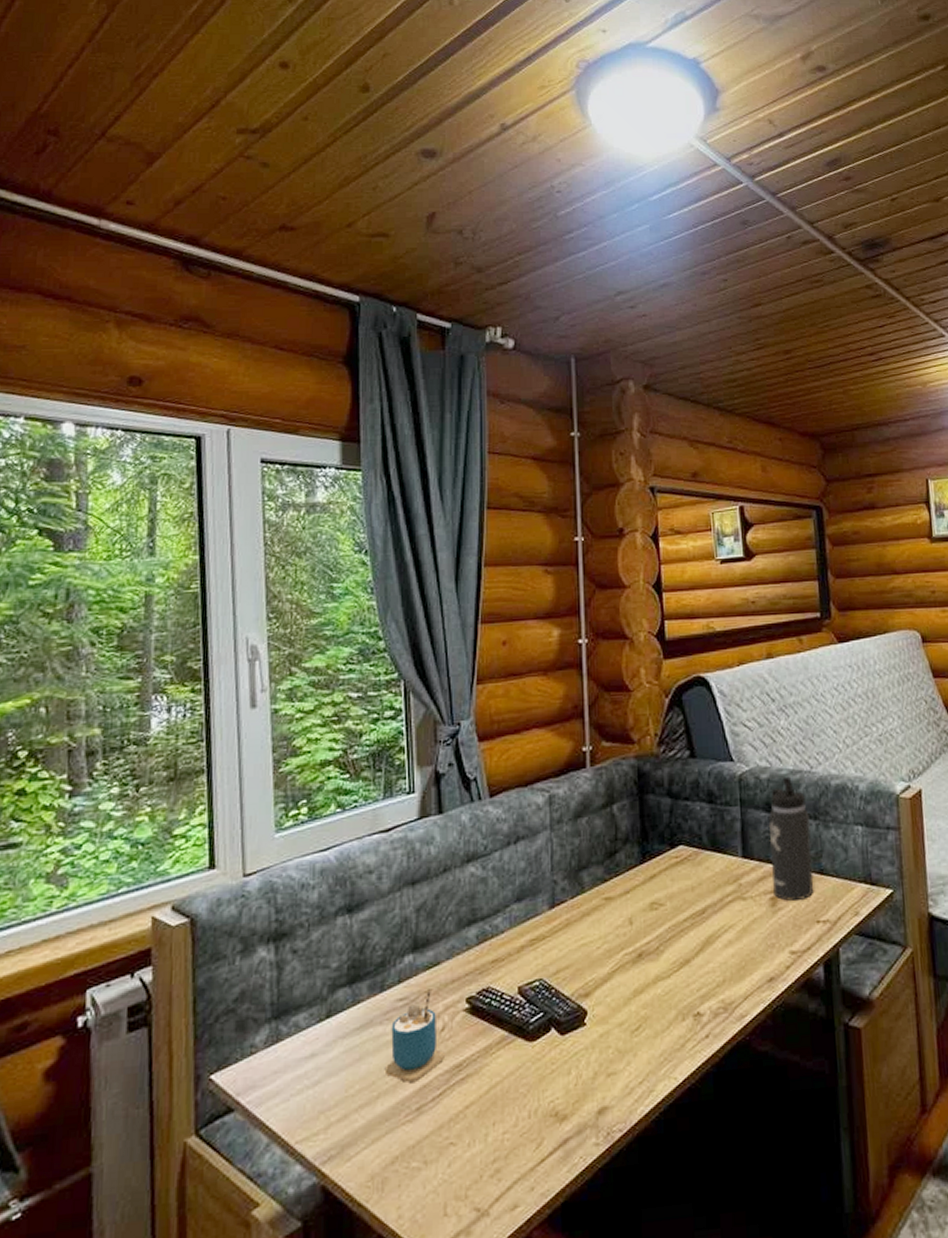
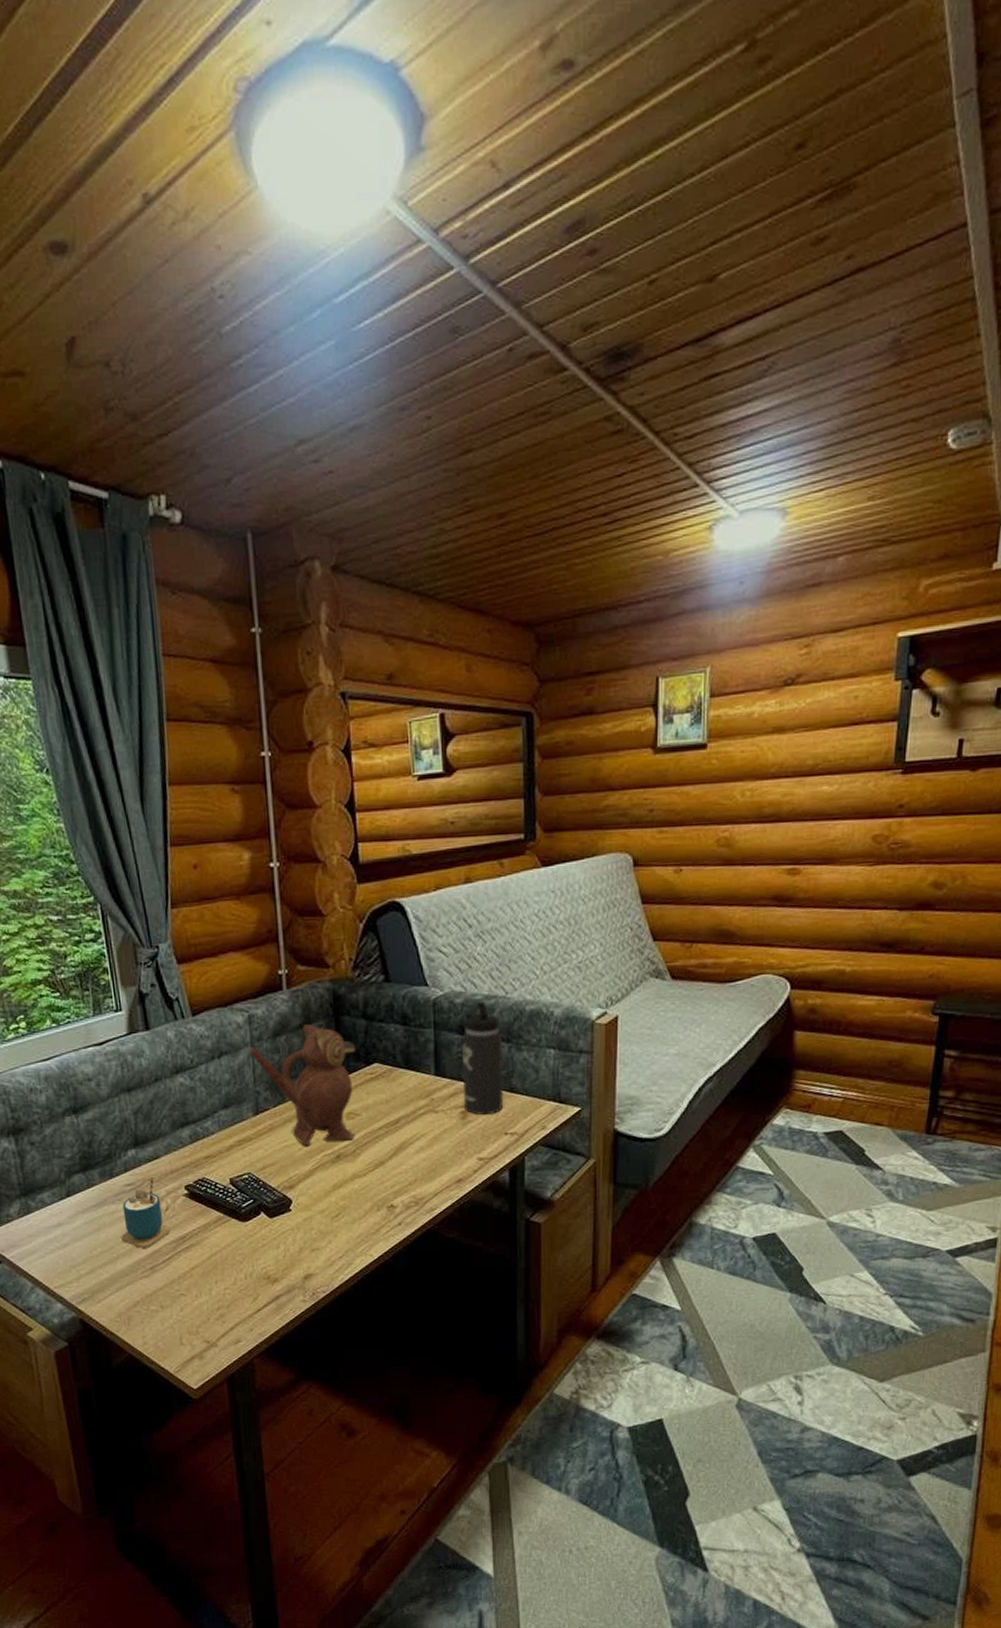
teapot: none [548,804,660,944] -> present [250,1024,356,1147]

